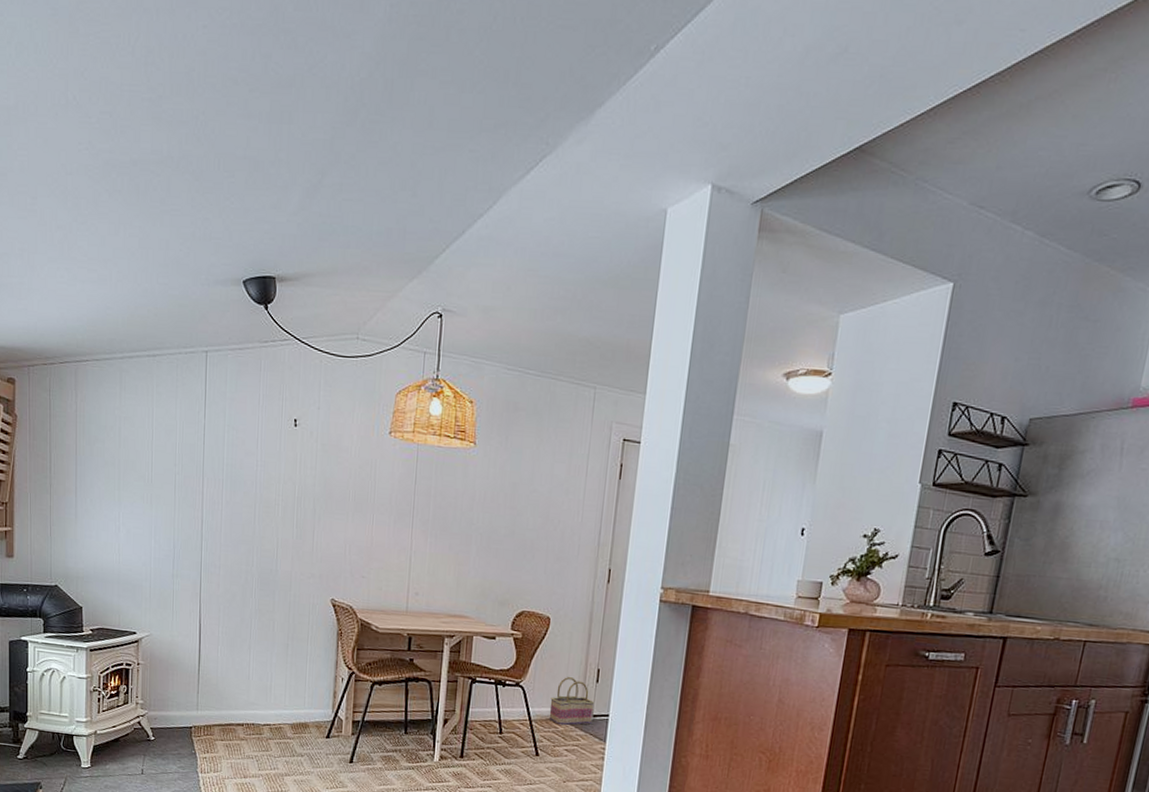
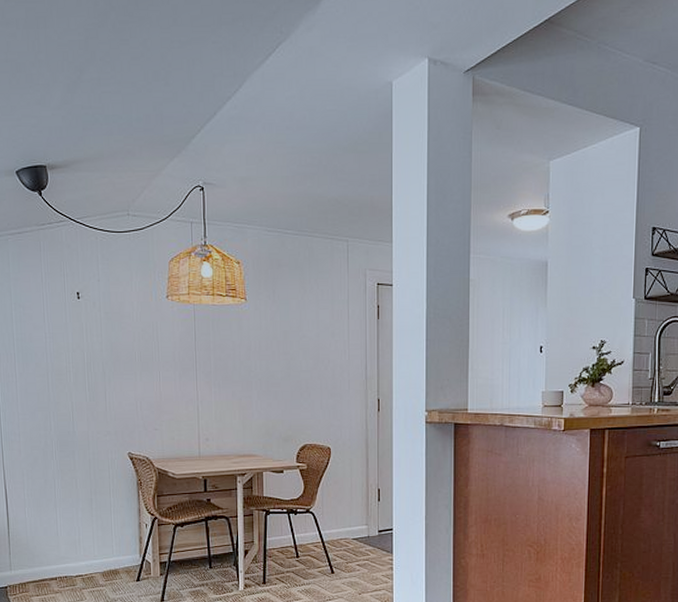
basket: present [548,677,595,726] -> none [339,499,379,543]

